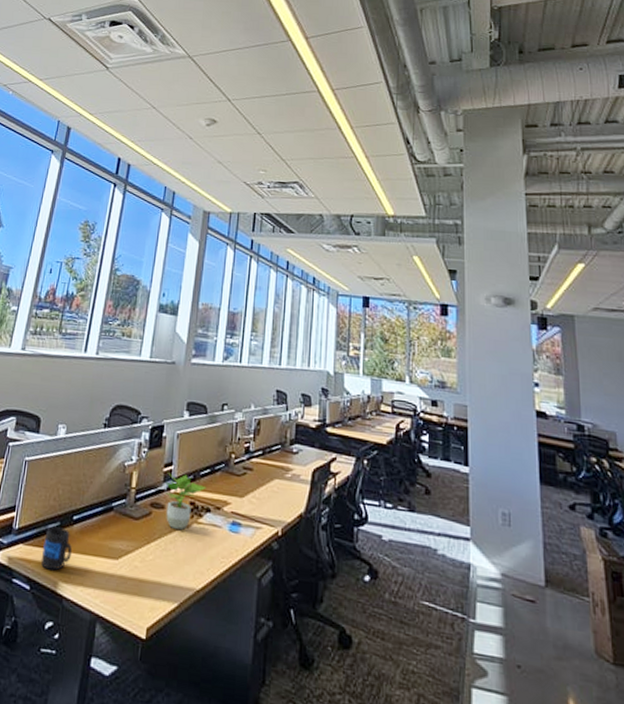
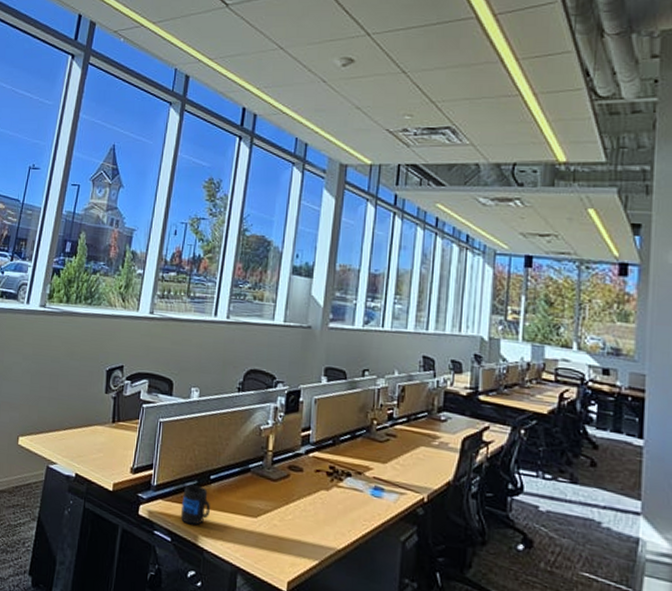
potted plant: present [165,472,206,530] -> none [303,437,347,492]

